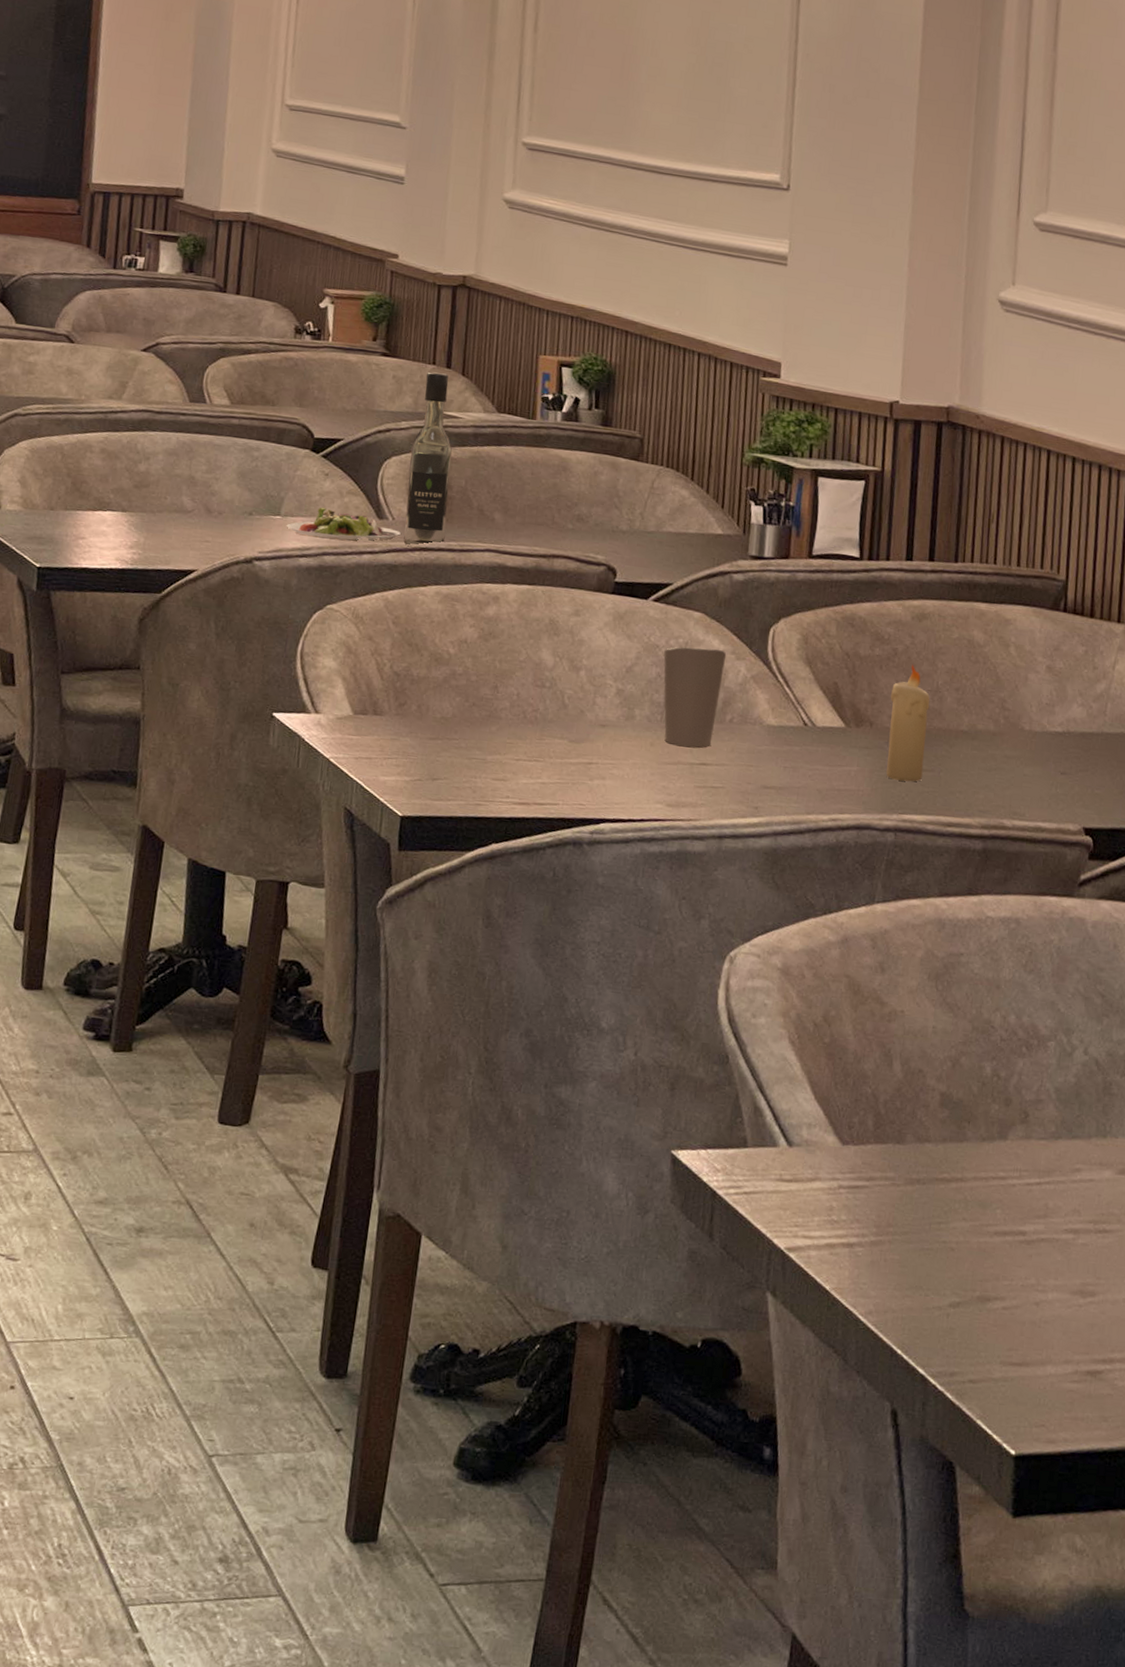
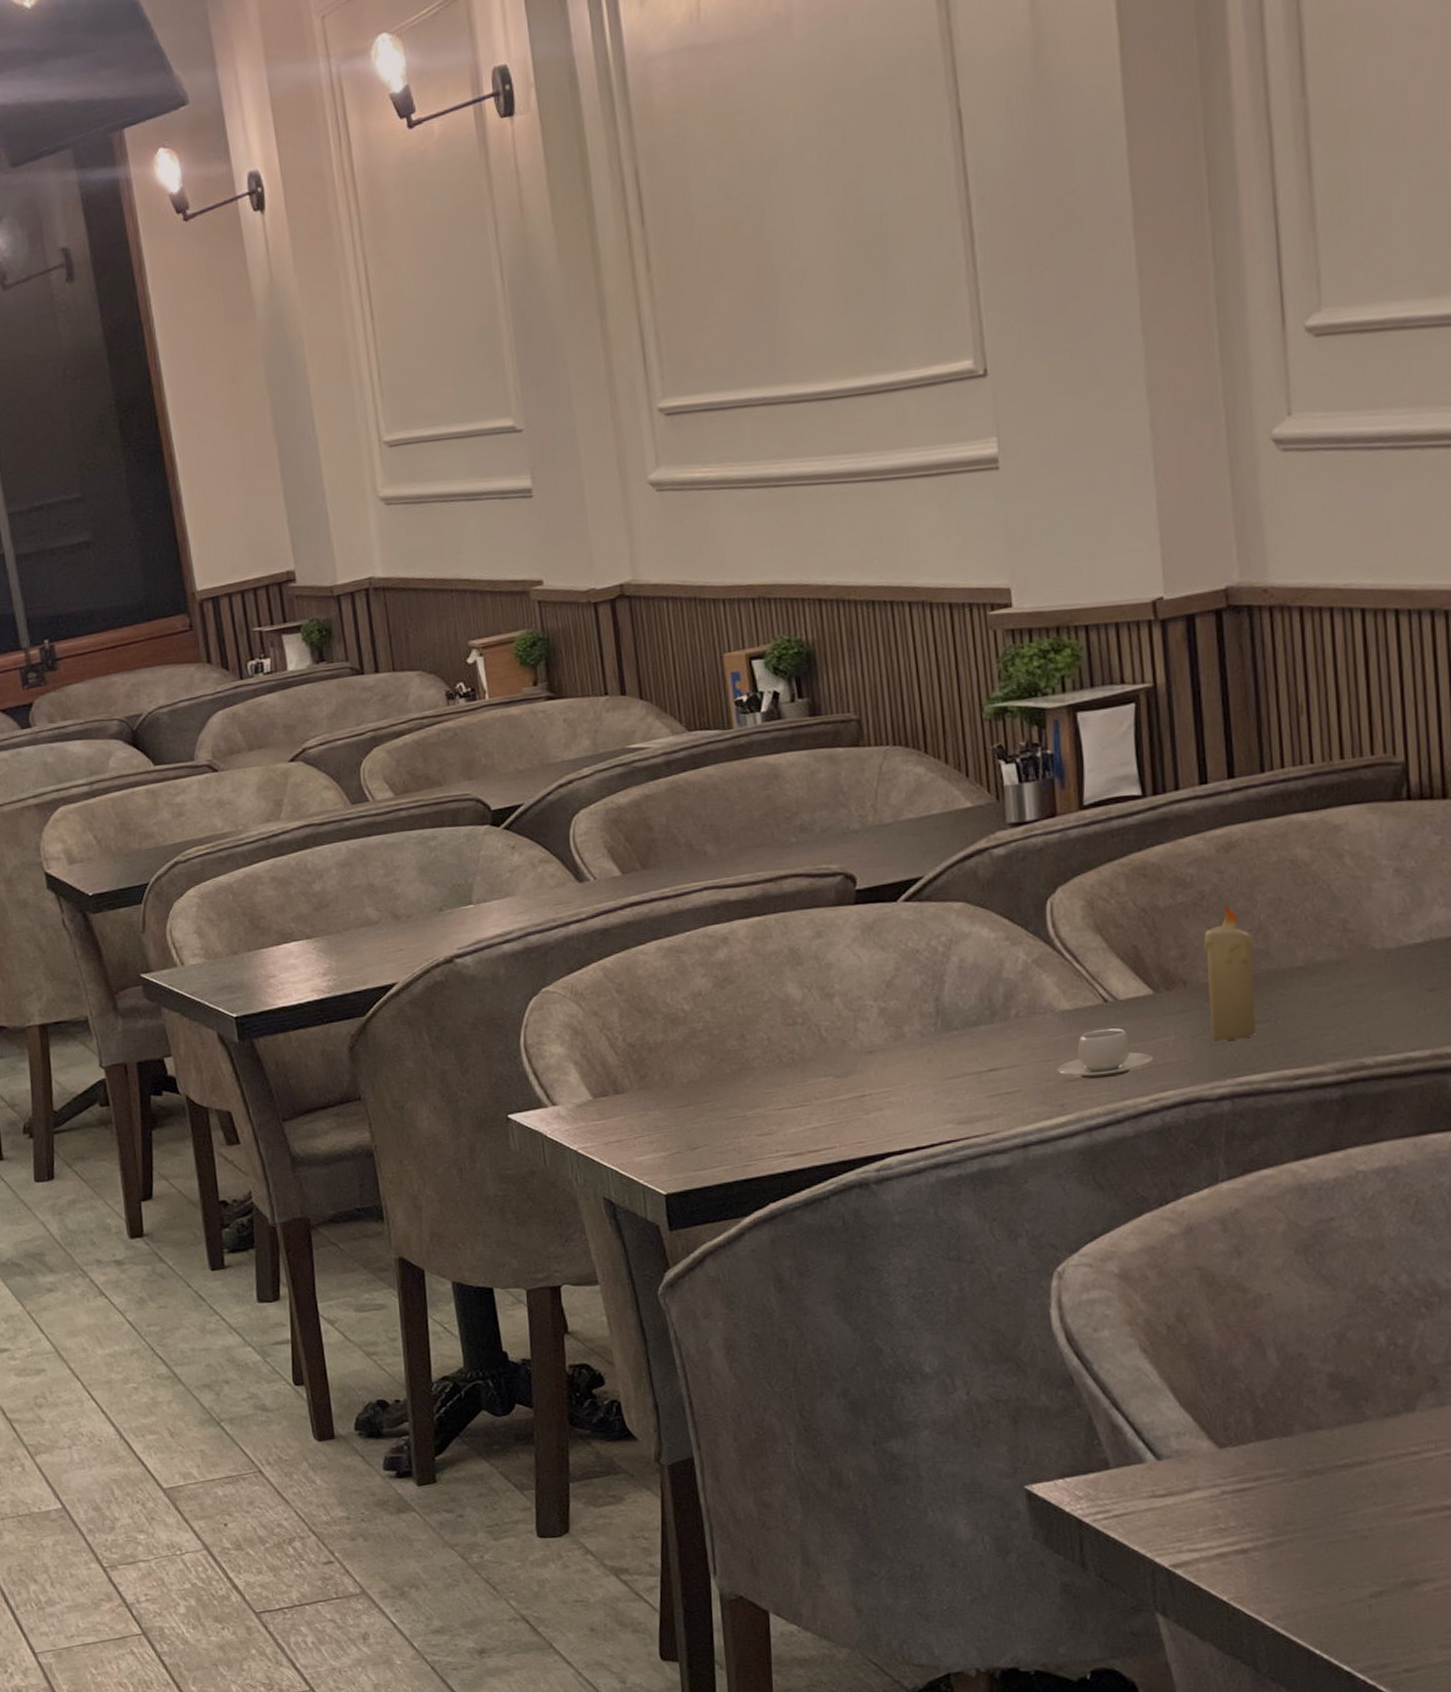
salad plate: present [286,507,401,541] -> none [481,882,606,920]
bottle: present [403,372,452,547] -> none [599,702,656,905]
cup: present [663,646,727,748] -> none [926,938,1000,1057]
teacup: none [756,748,837,793] -> present [1057,1028,1154,1080]

